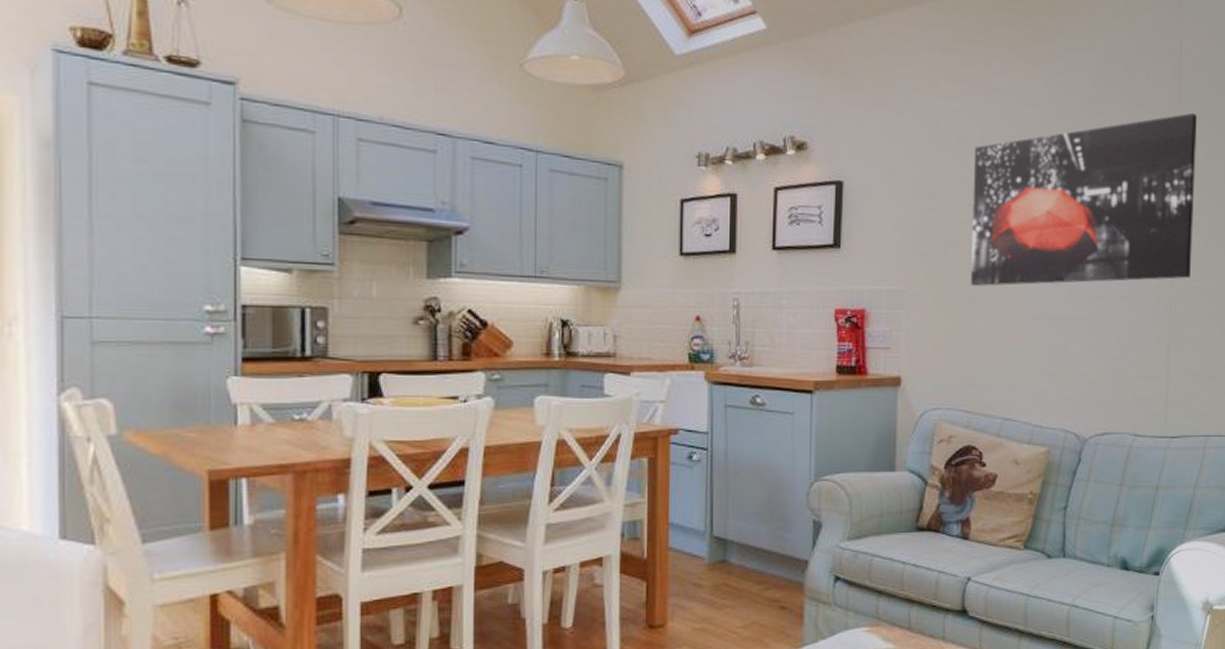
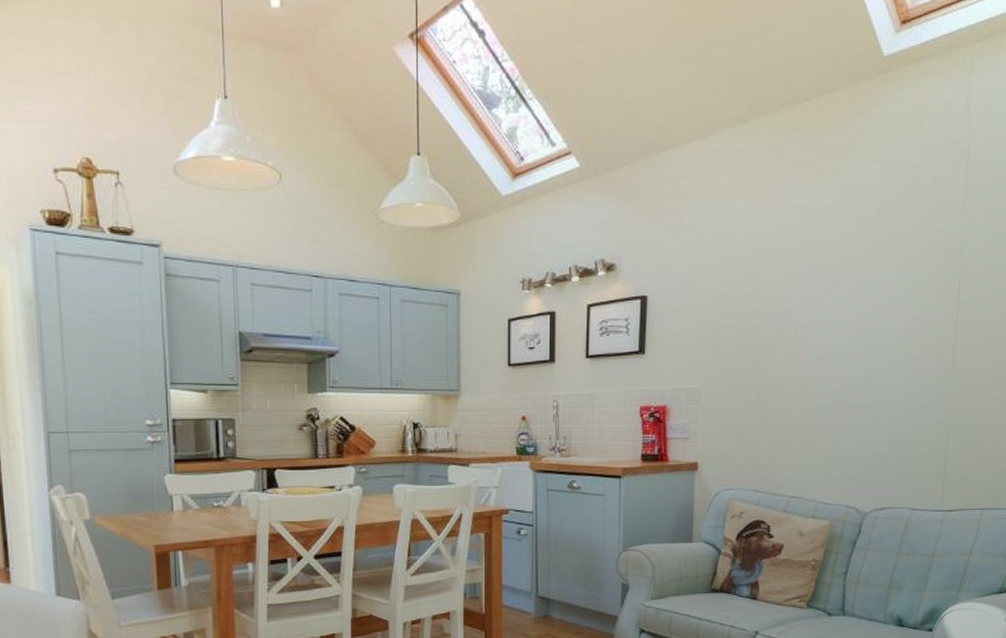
wall art: present [971,112,1197,286] -> none [762,213,982,382]

